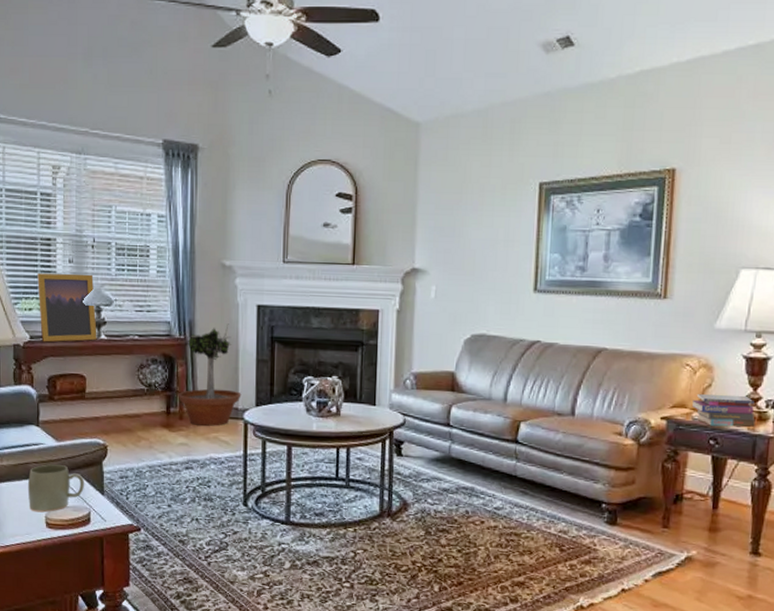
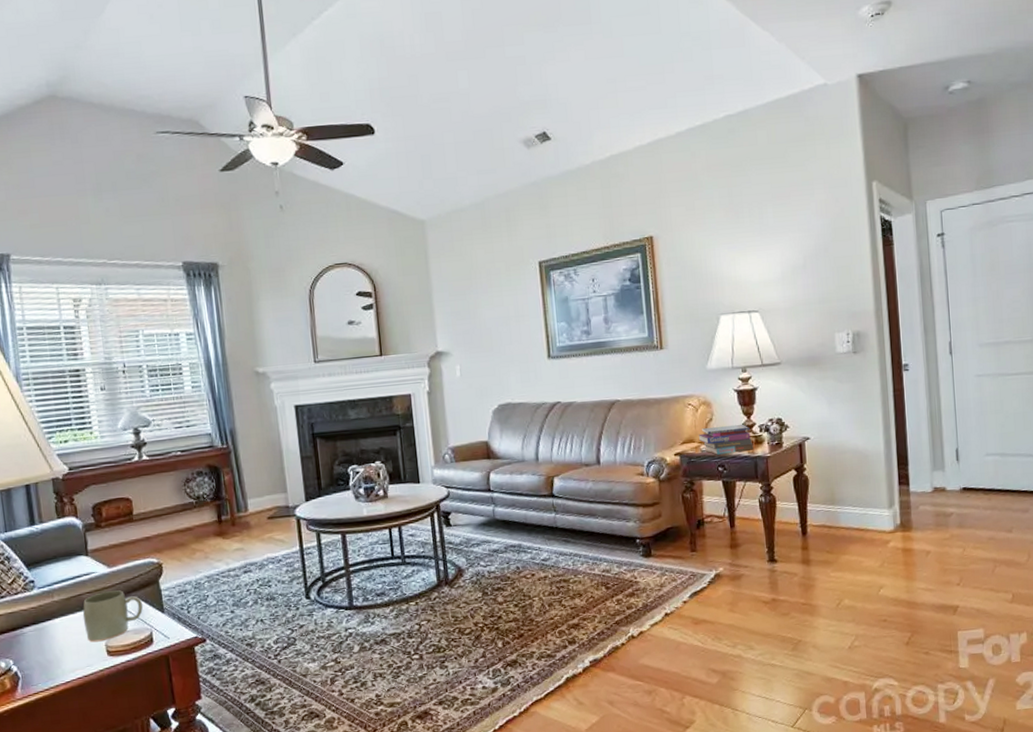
picture frame: present [37,273,97,343] -> none [69,399,139,472]
potted tree: present [178,323,242,426] -> none [227,427,291,529]

